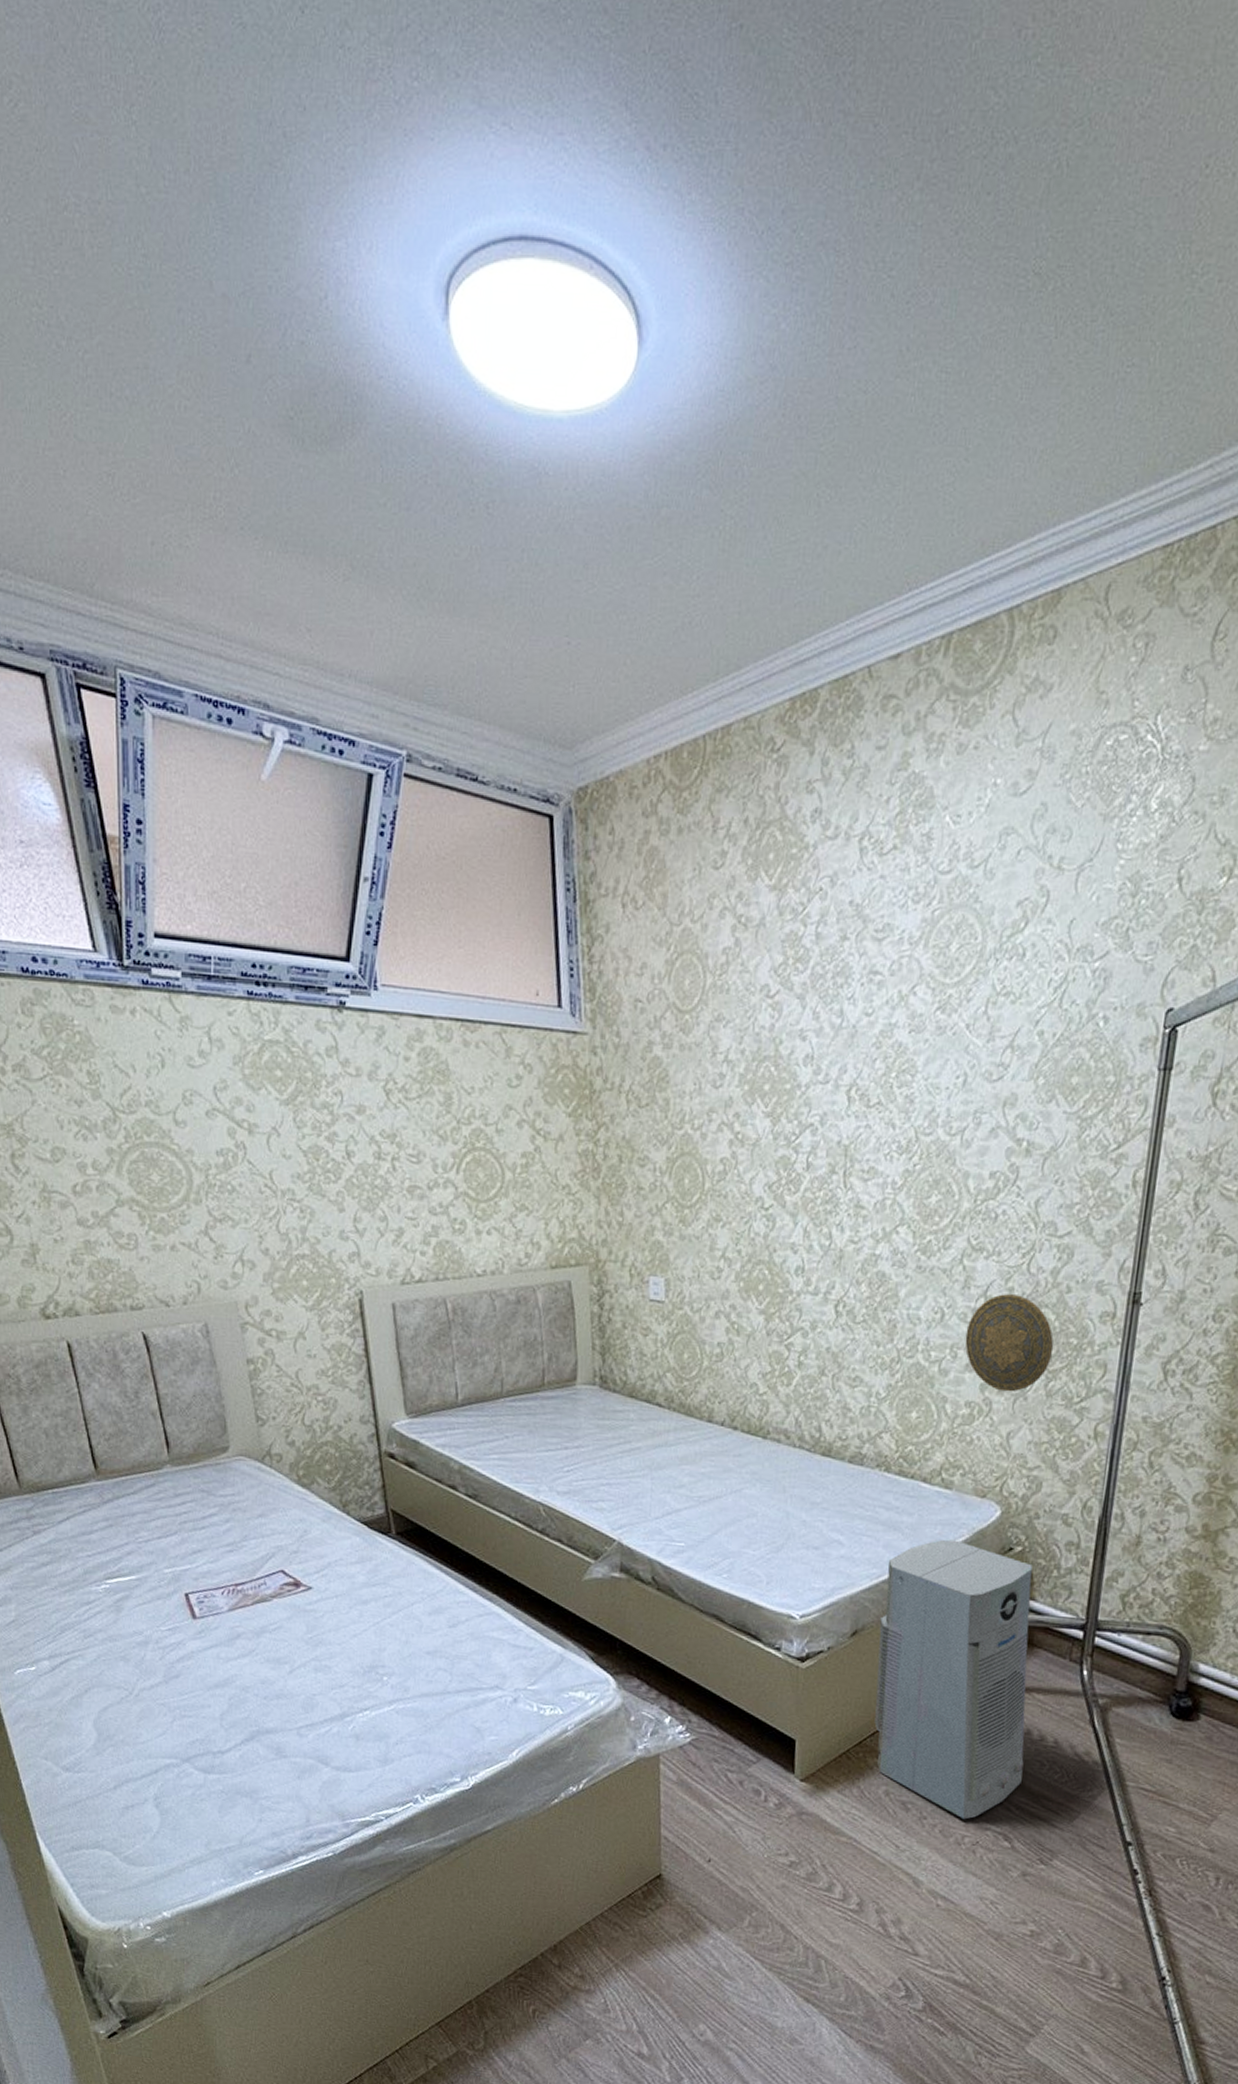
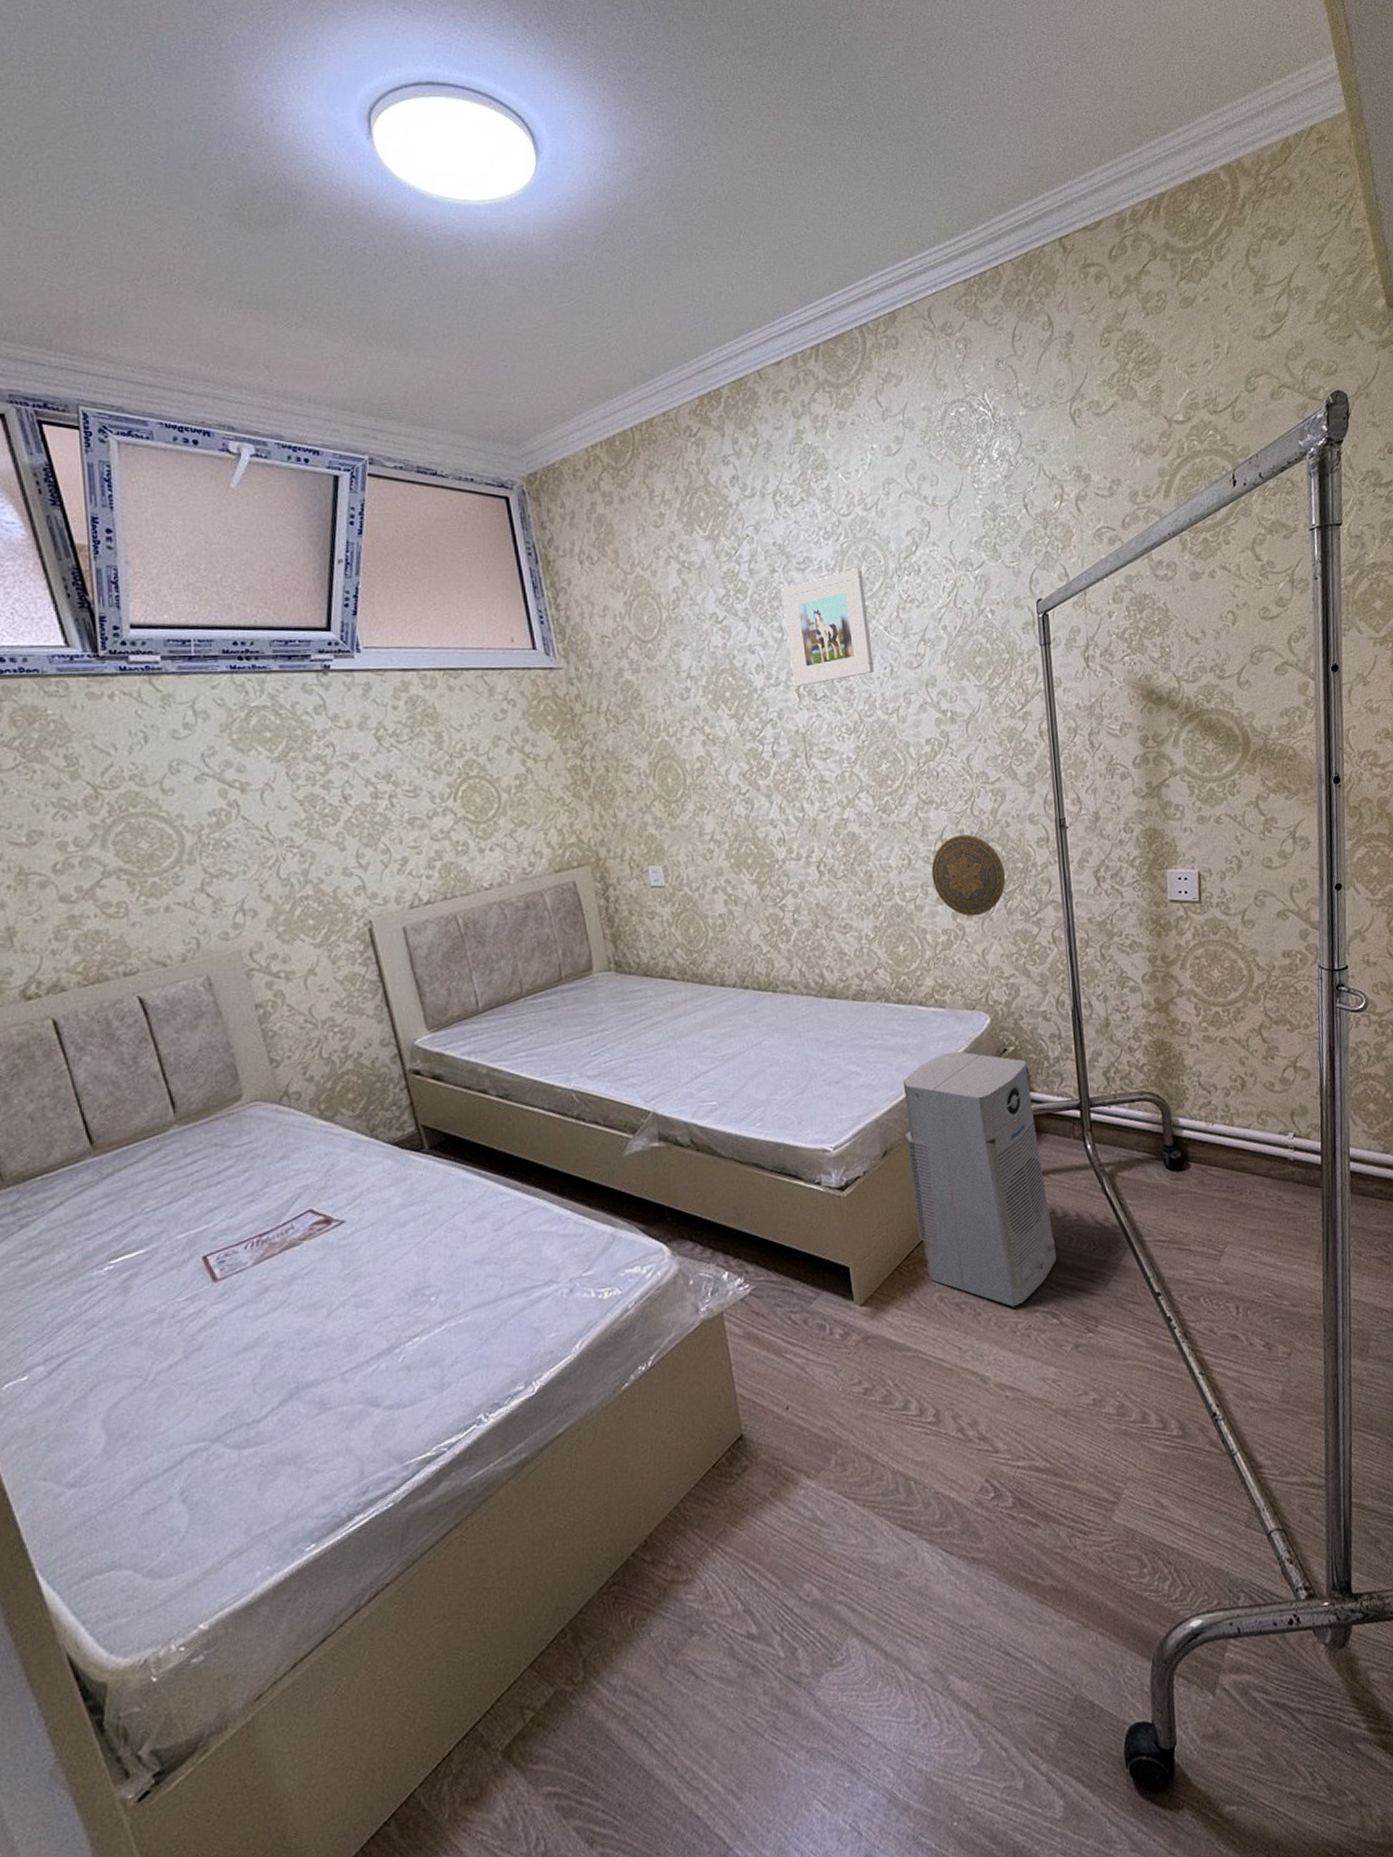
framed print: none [845,945,952,1088] -> present [781,569,874,687]

